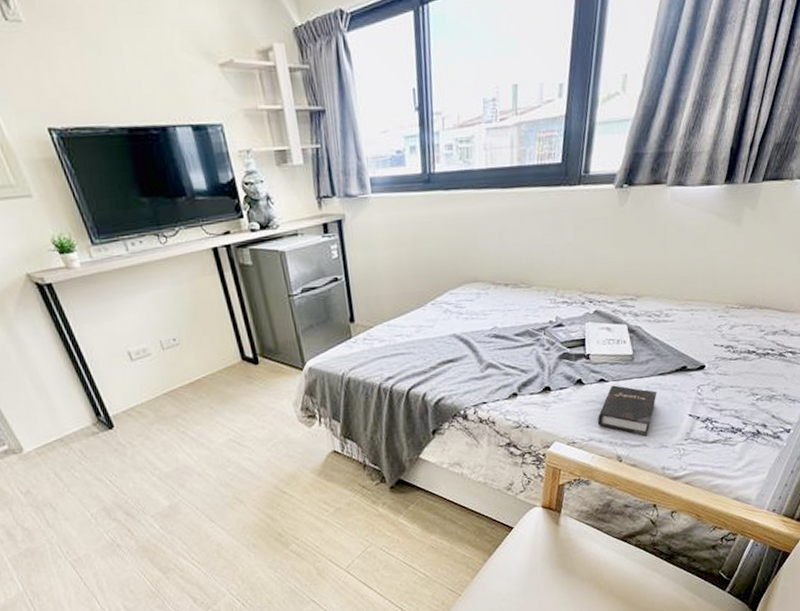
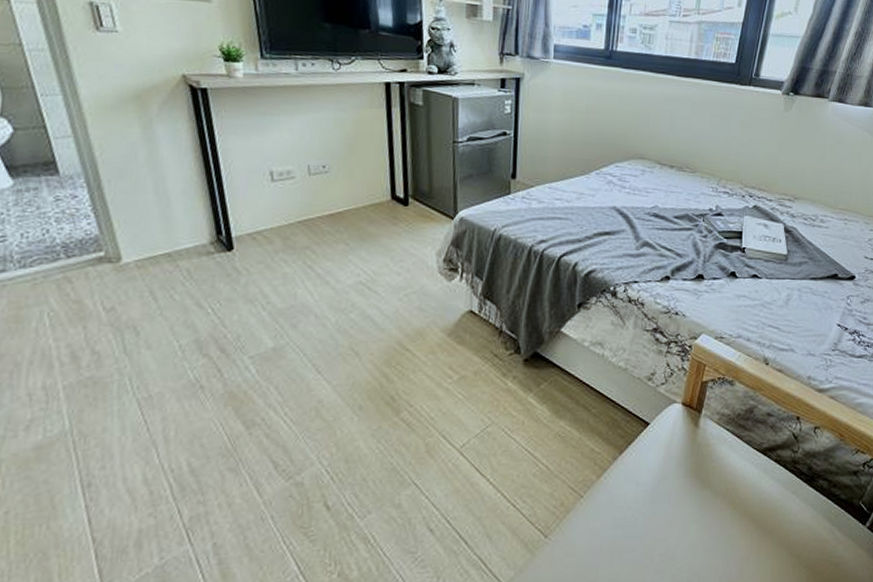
hardback book: present [597,385,657,437] -> none [747,283,808,341]

